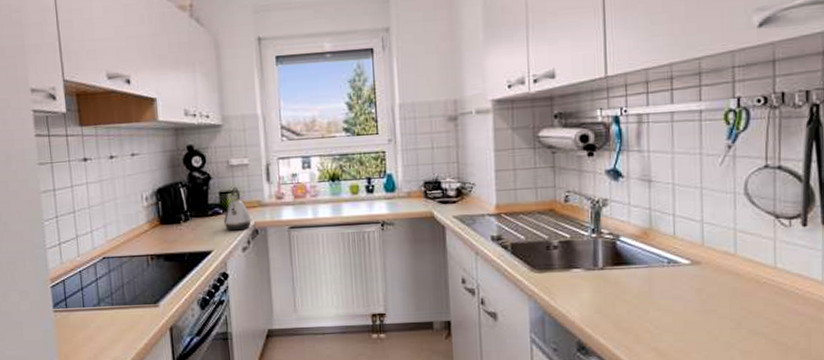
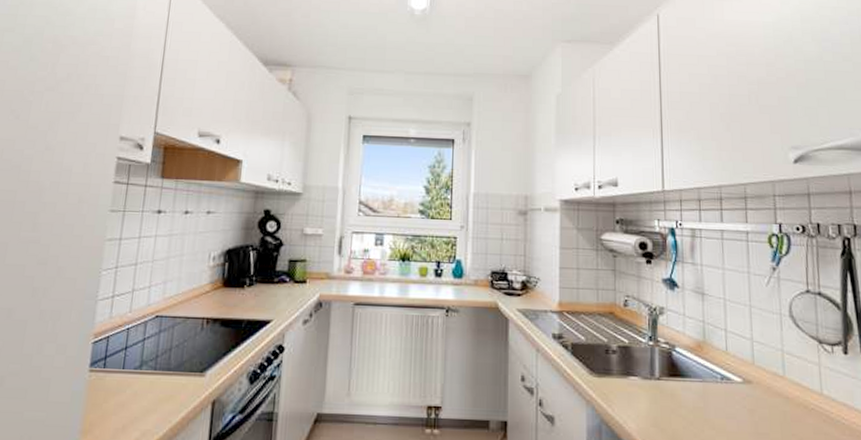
kettle: present [223,186,252,231] -> none [288,256,317,302]

